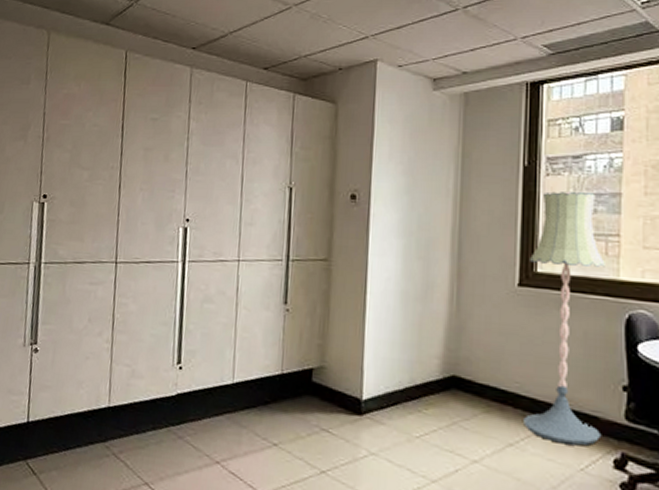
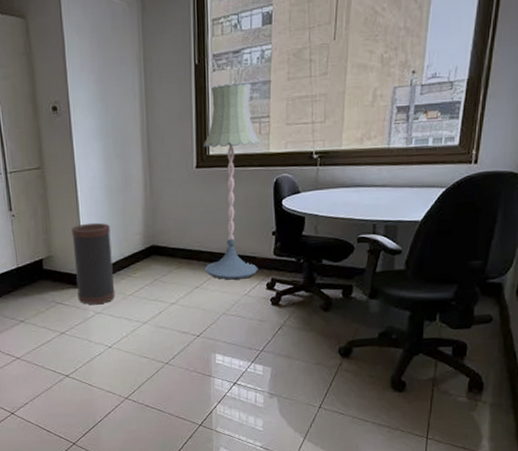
trash can: none [349,333,401,442] -> present [72,222,115,304]

